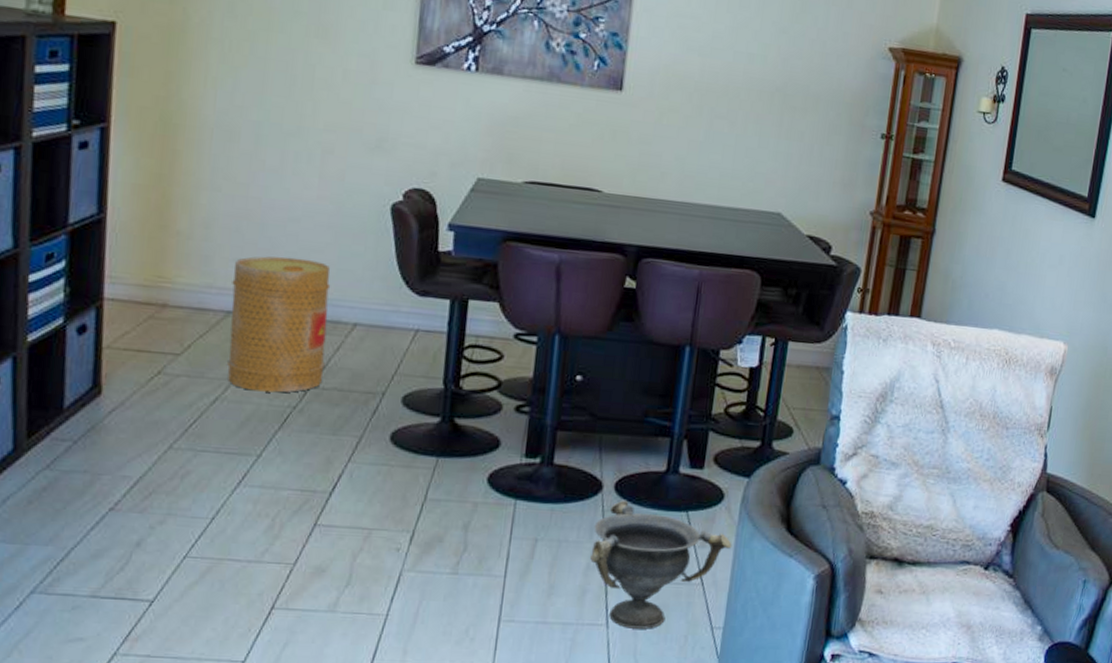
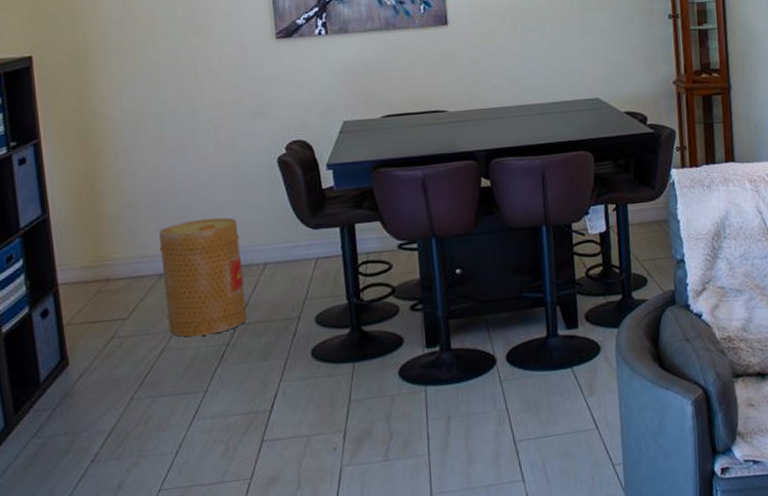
decorative bowl: present [590,500,732,629] -> none [495,368,616,480]

